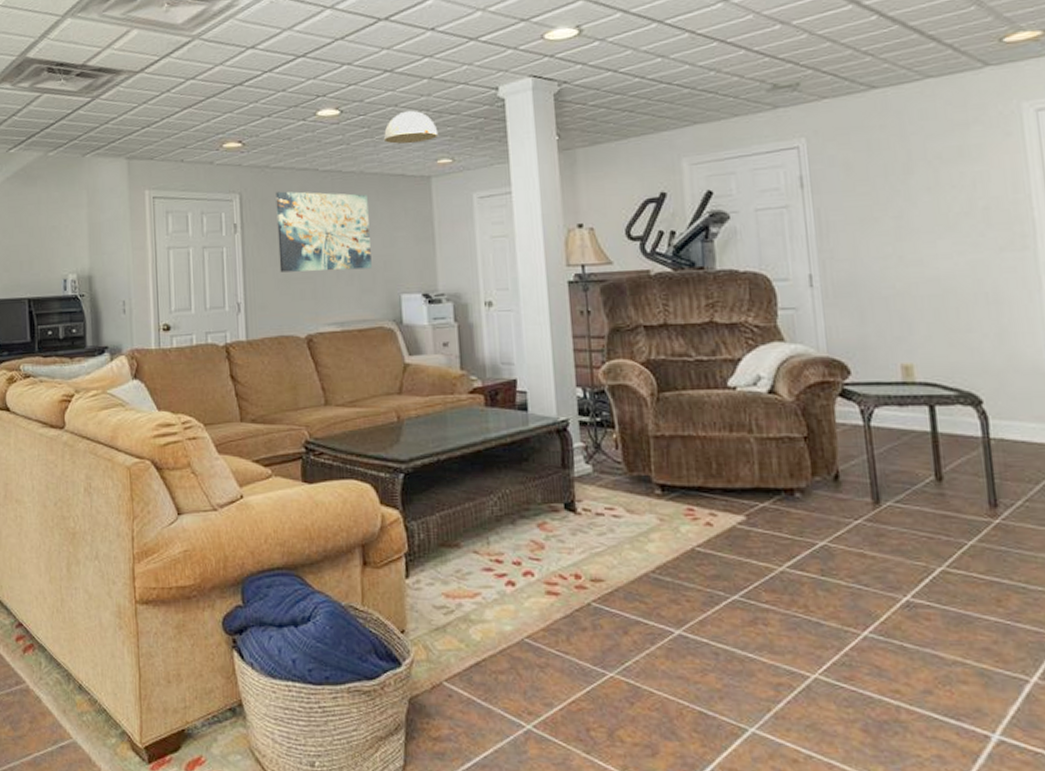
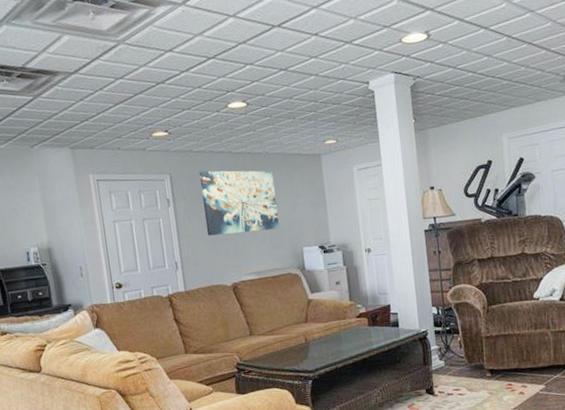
ceiling light: present [383,110,439,144] -> none [282,101,325,130]

